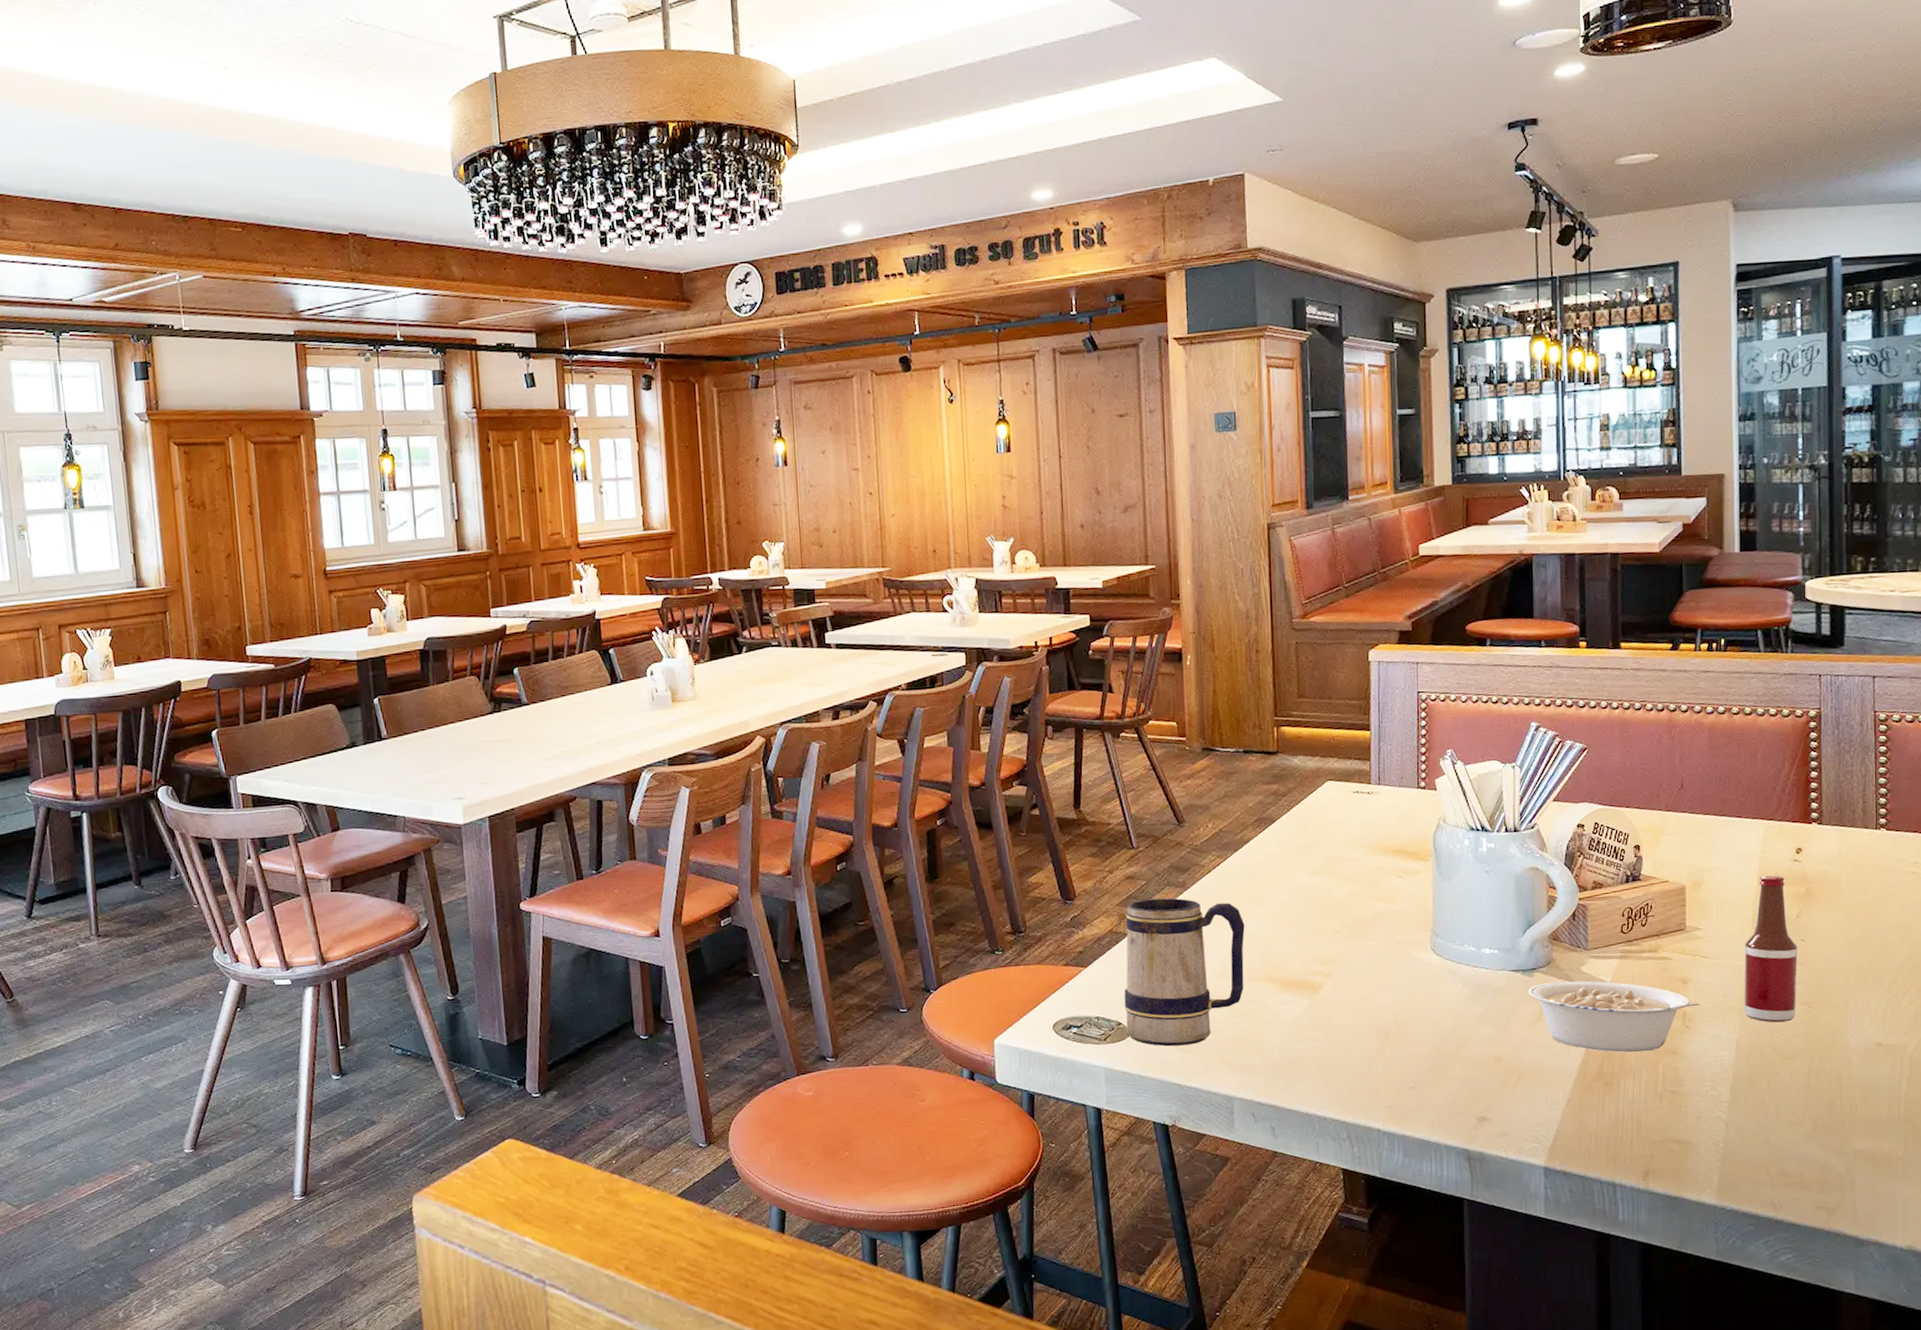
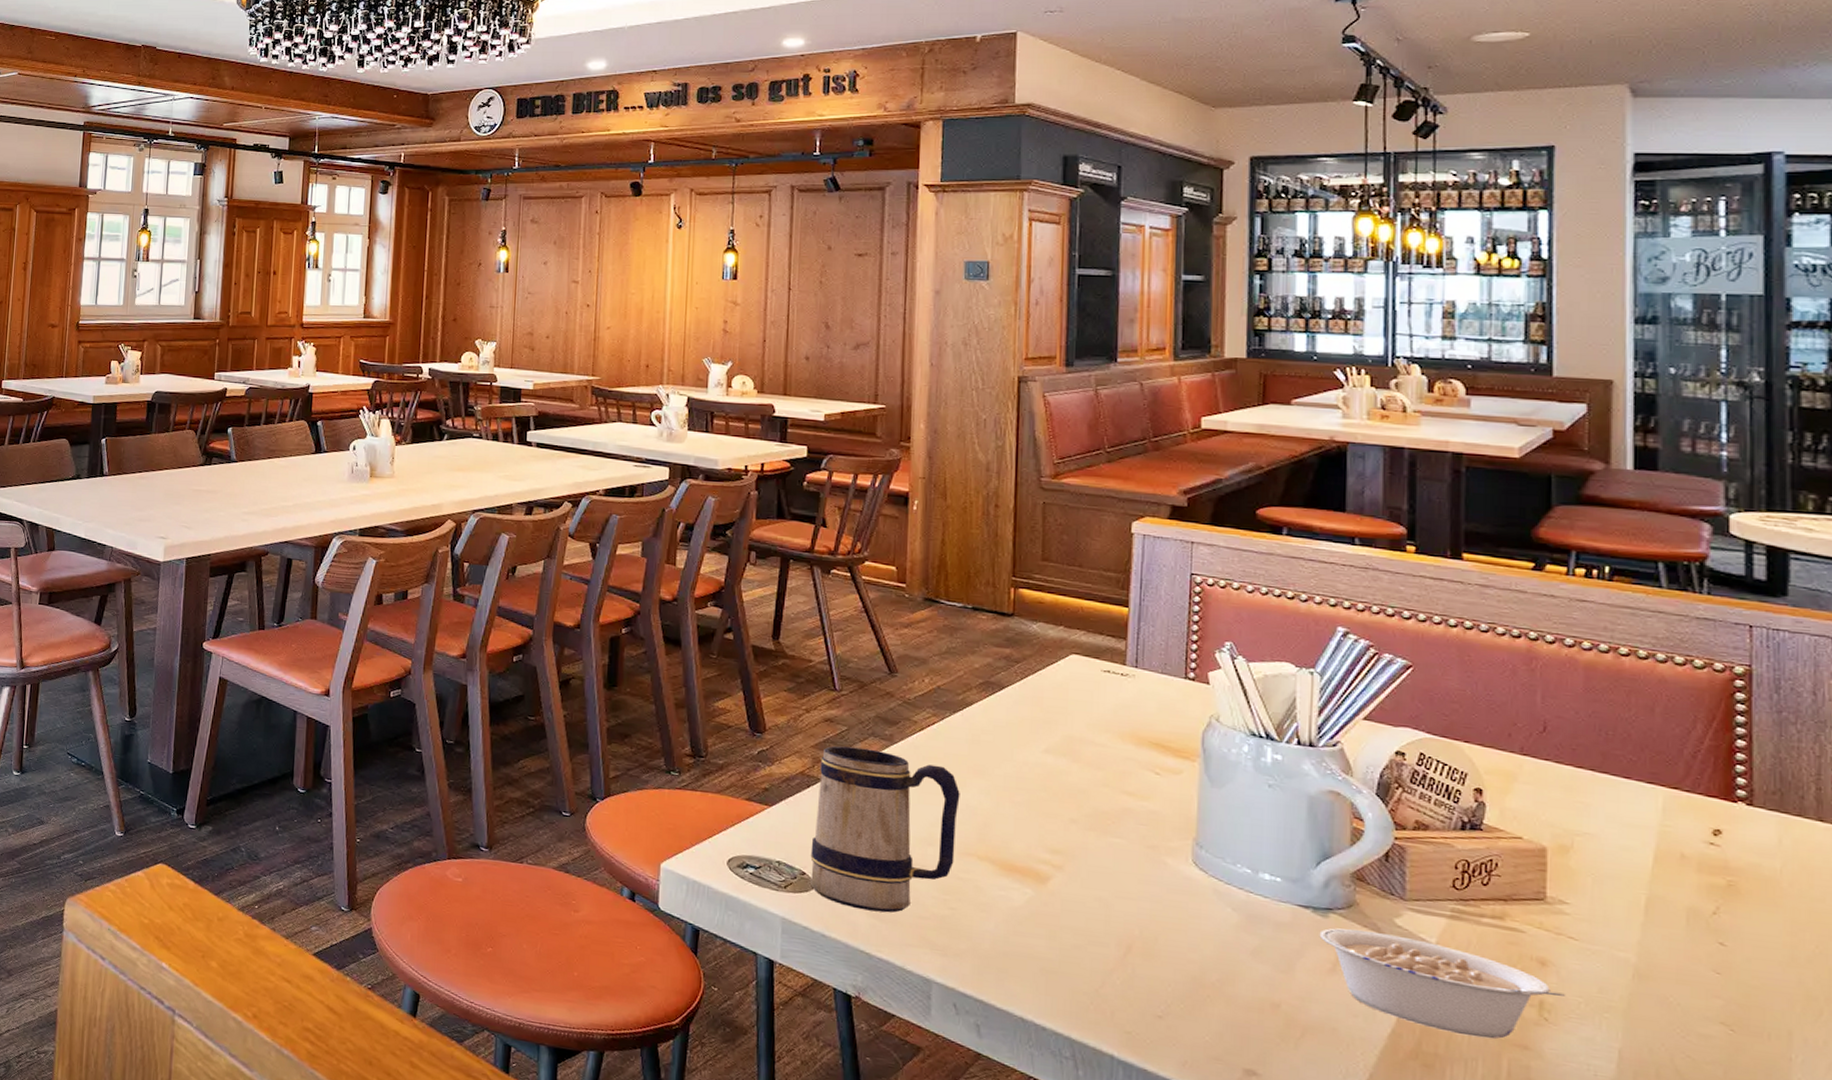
root beer: present [1745,875,1797,1023] -> none [1632,854,1714,1042]

